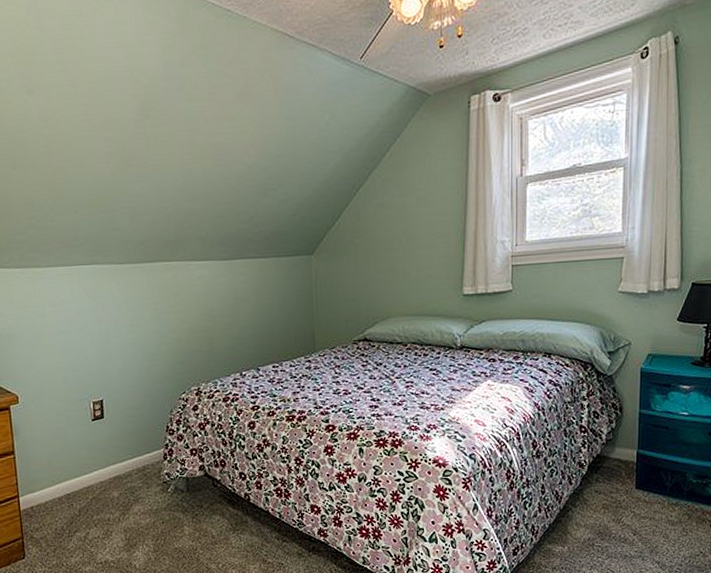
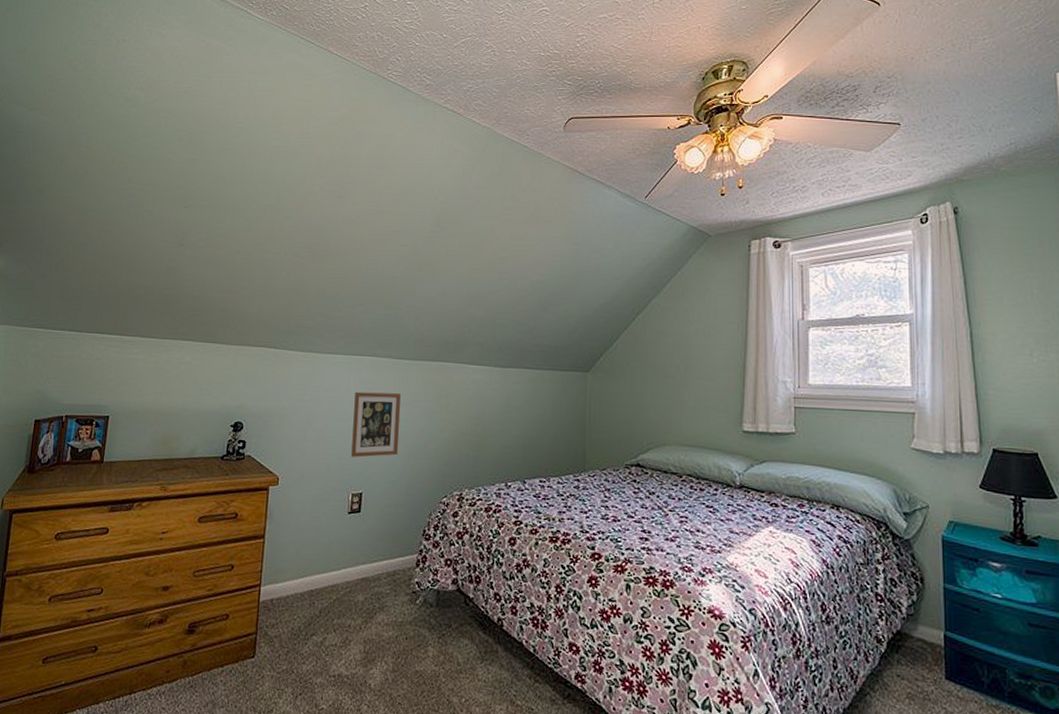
picture frame: none [81,298,133,367] -> present [351,391,402,458]

